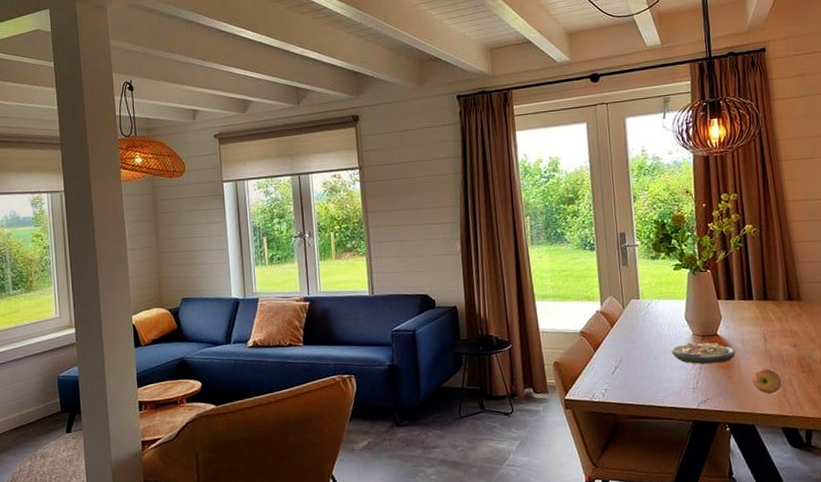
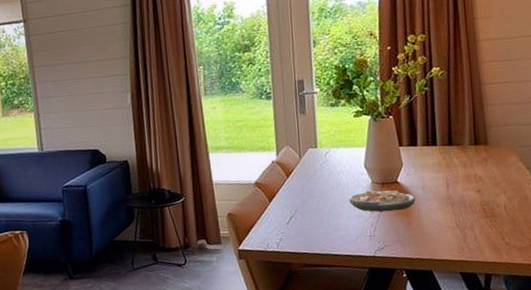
apple: present [752,368,782,394] -> none [432,215,463,240]

